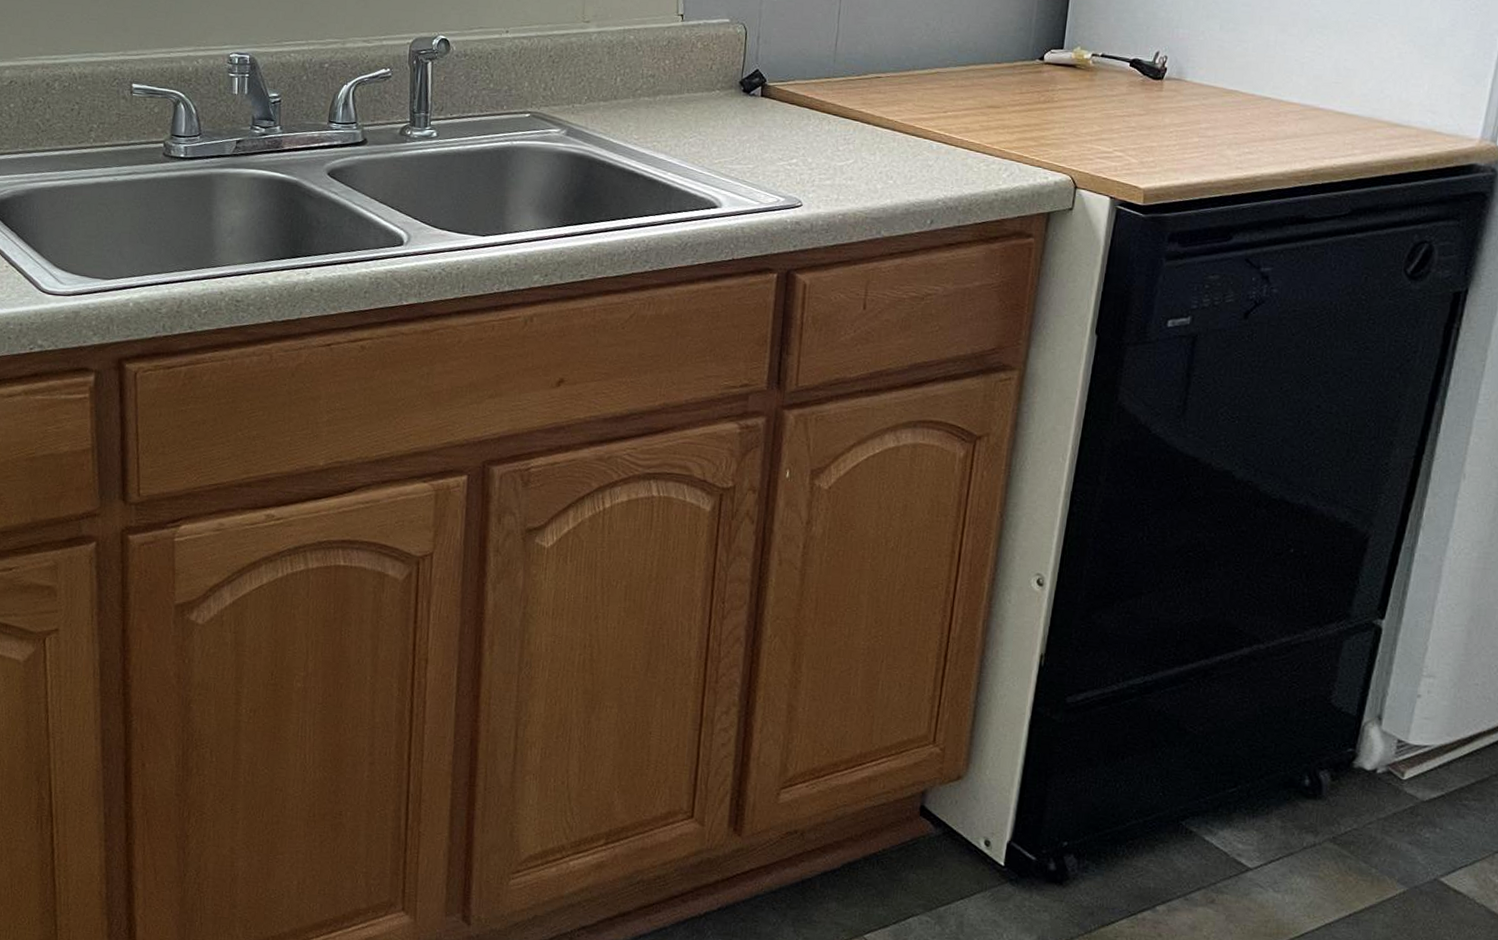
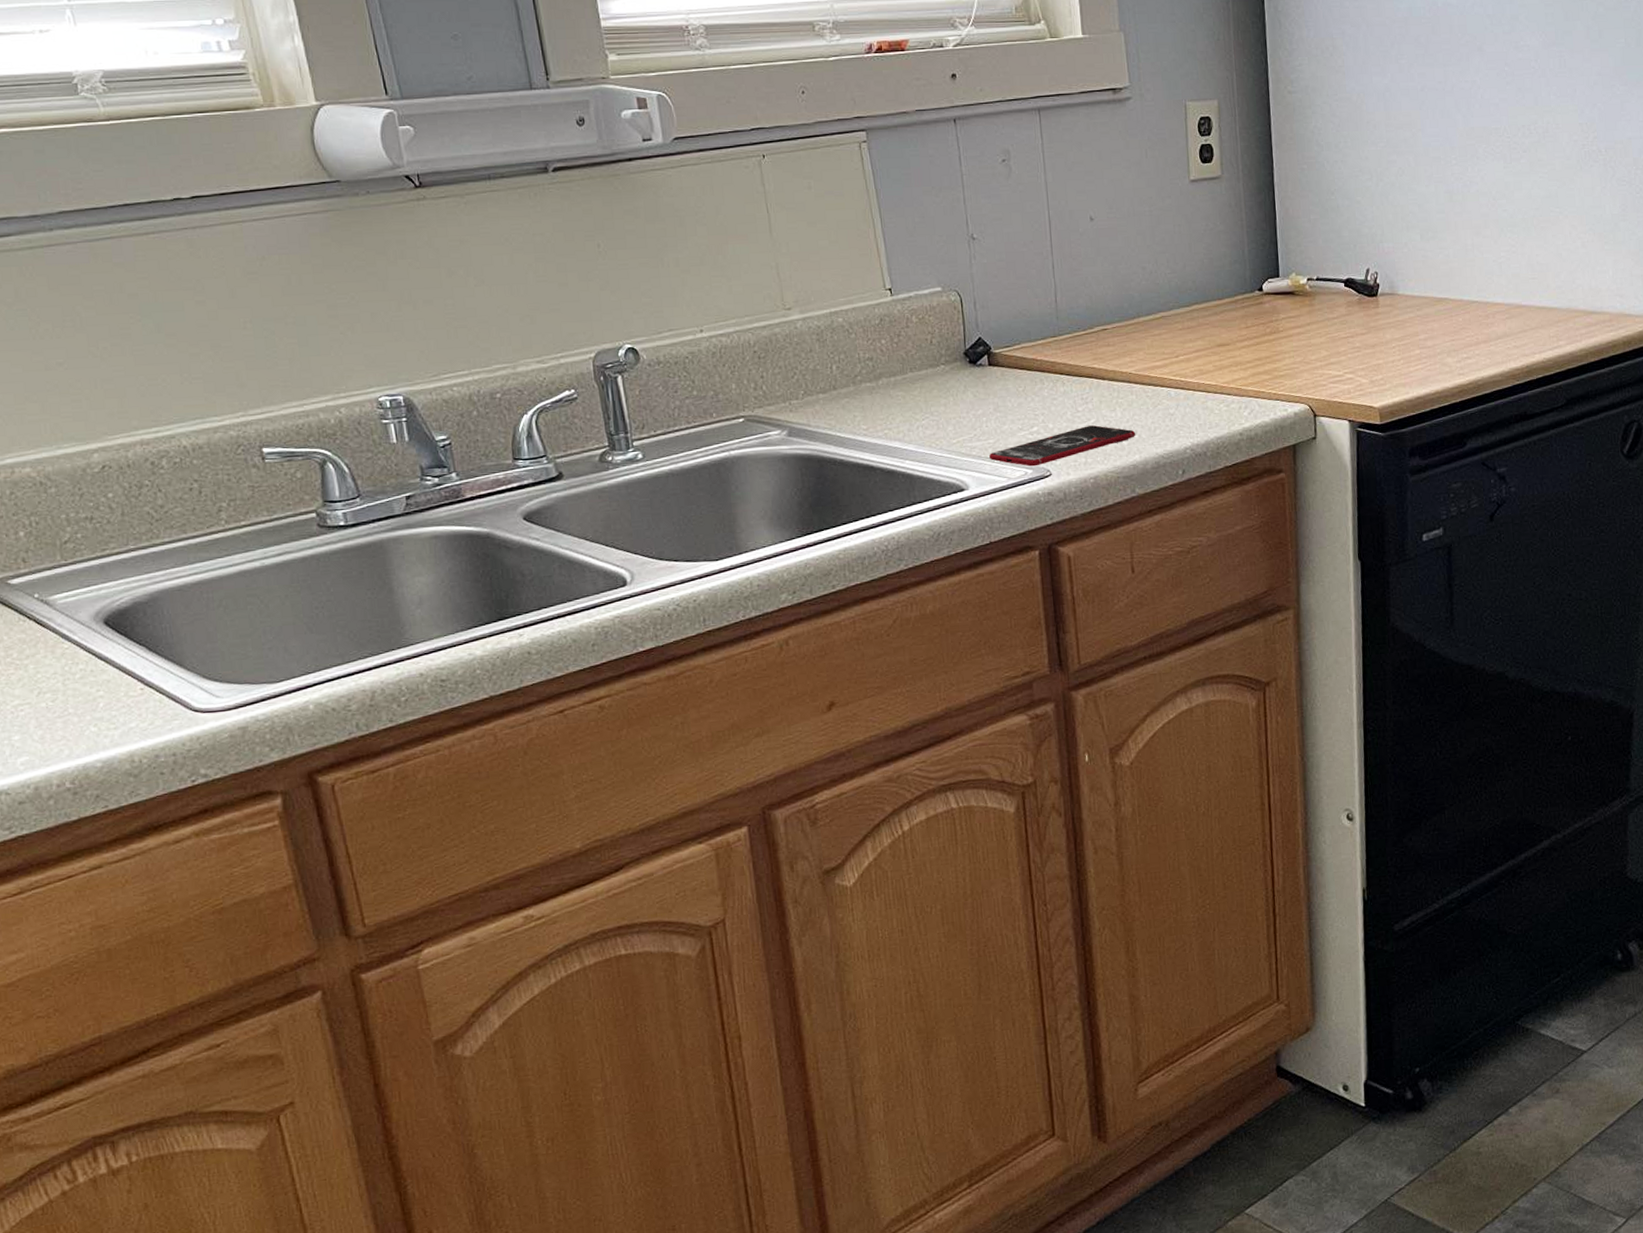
smartphone: none [745,165,891,196] -> present [988,425,1136,467]

